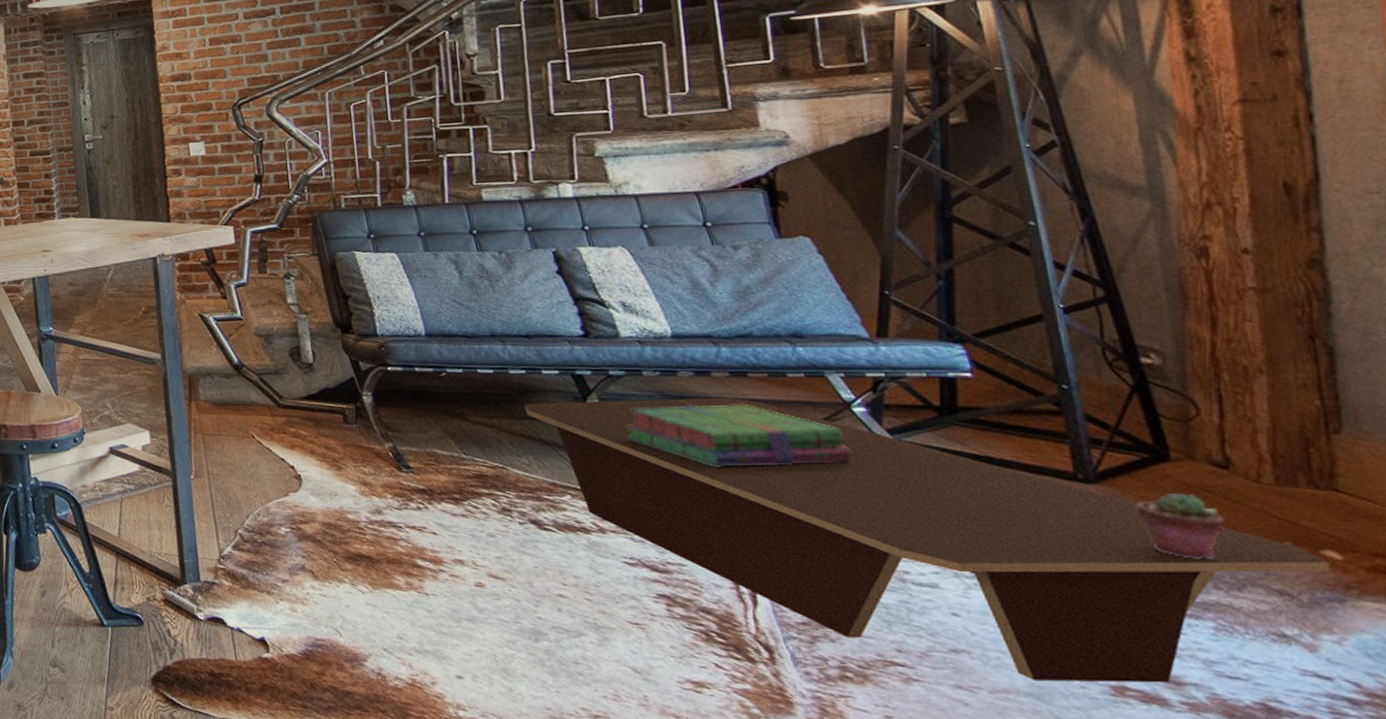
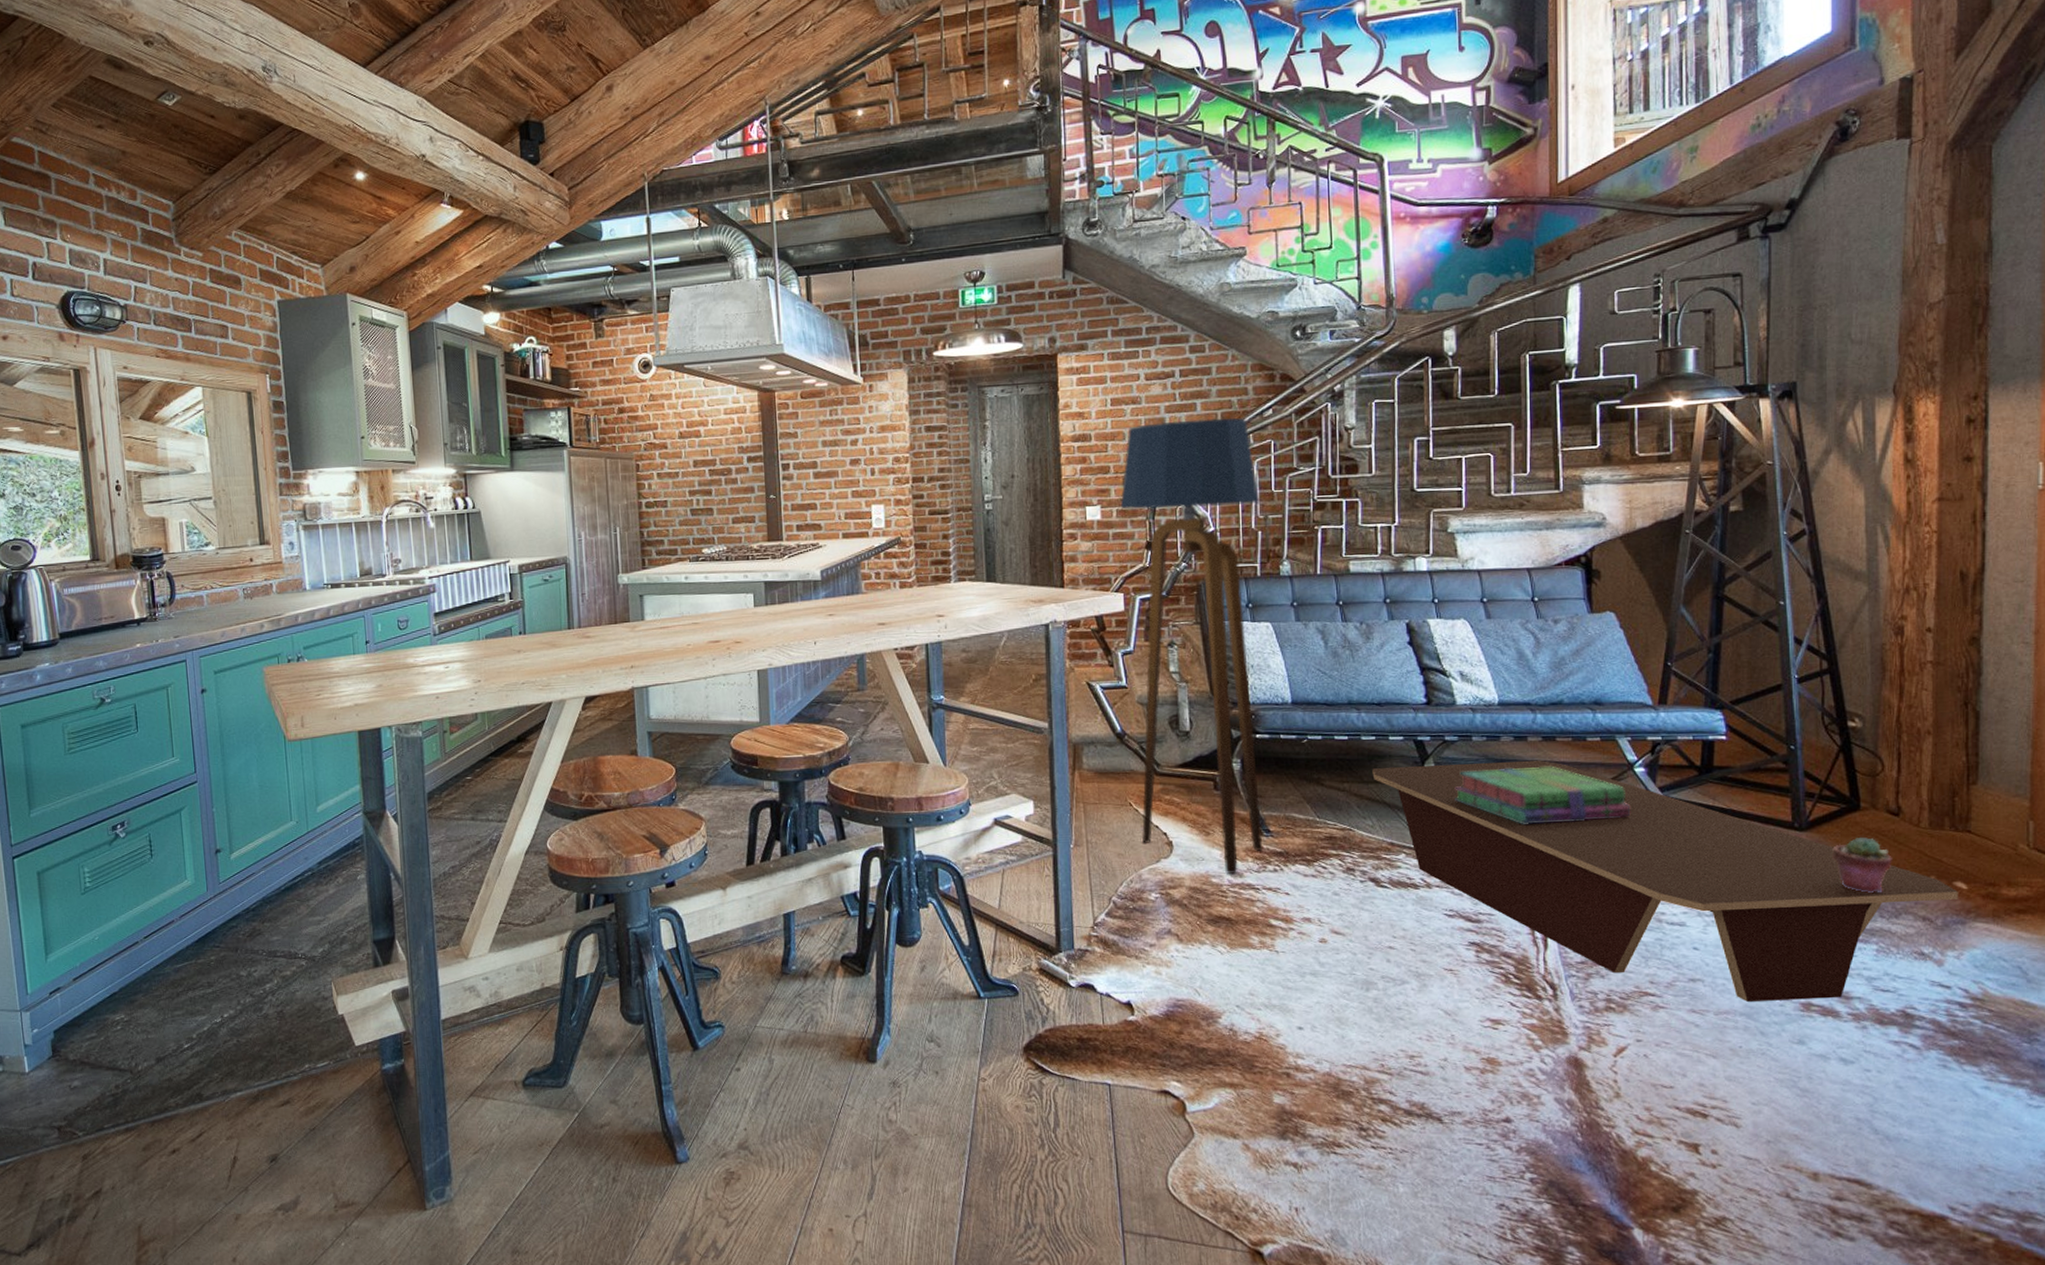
floor lamp: none [224,50,404,510] -> present [1120,418,1263,874]

